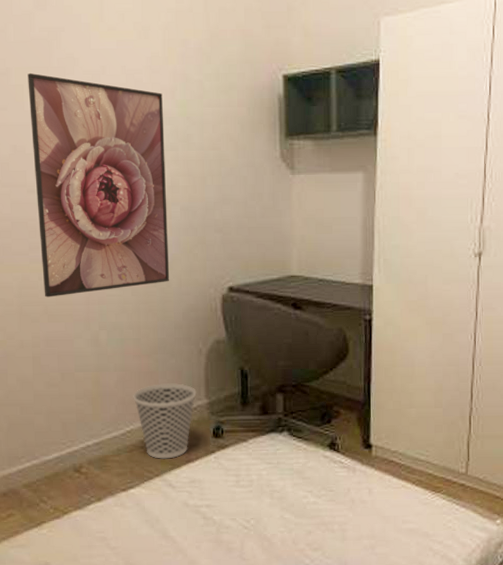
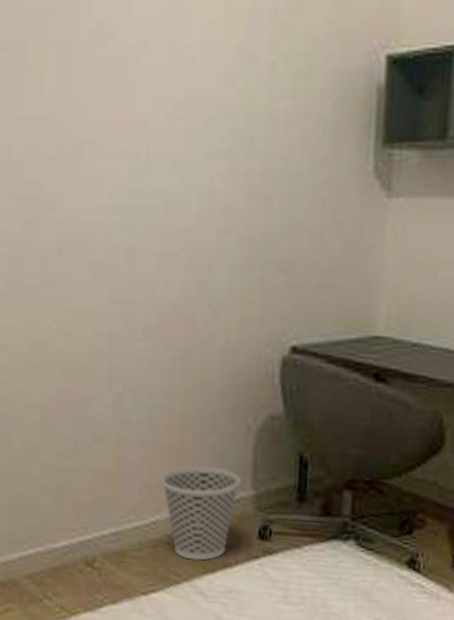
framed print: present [27,72,170,298] -> none [48,47,221,347]

